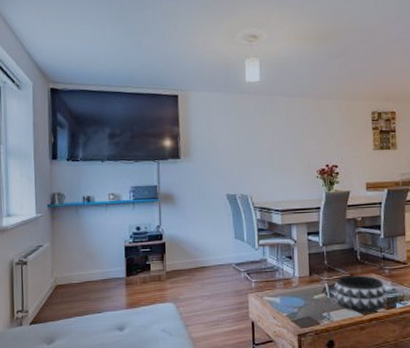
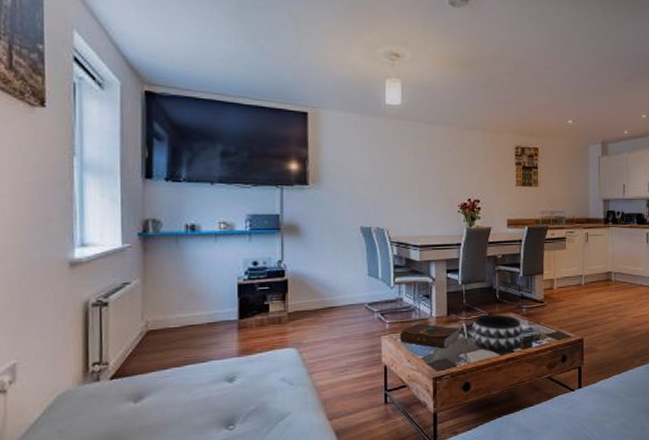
book: none [265,282,323,307] -> present [400,323,460,349]

